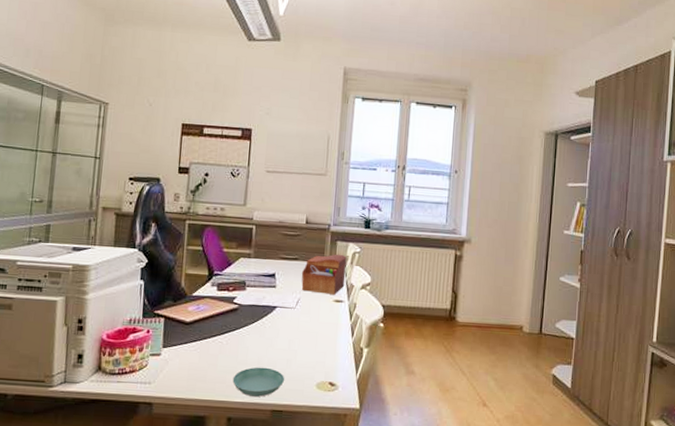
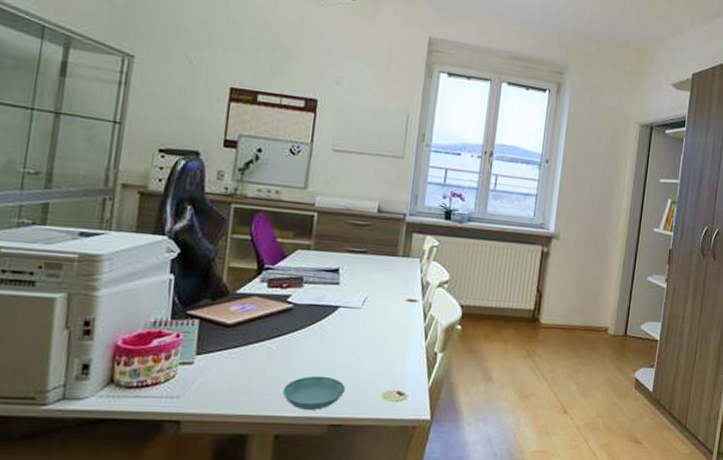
sewing box: present [301,254,347,295] -> none [369,247,423,293]

